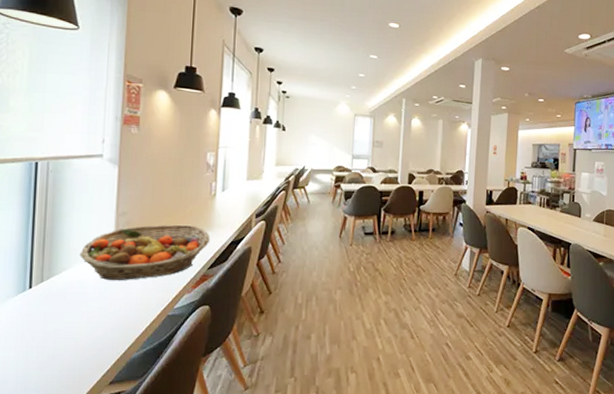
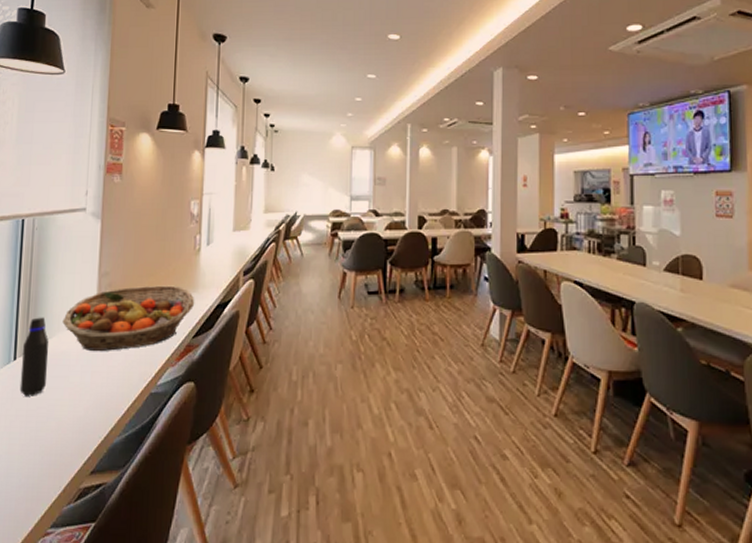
water bottle: none [36,250,65,320] -> present [19,317,48,396]

